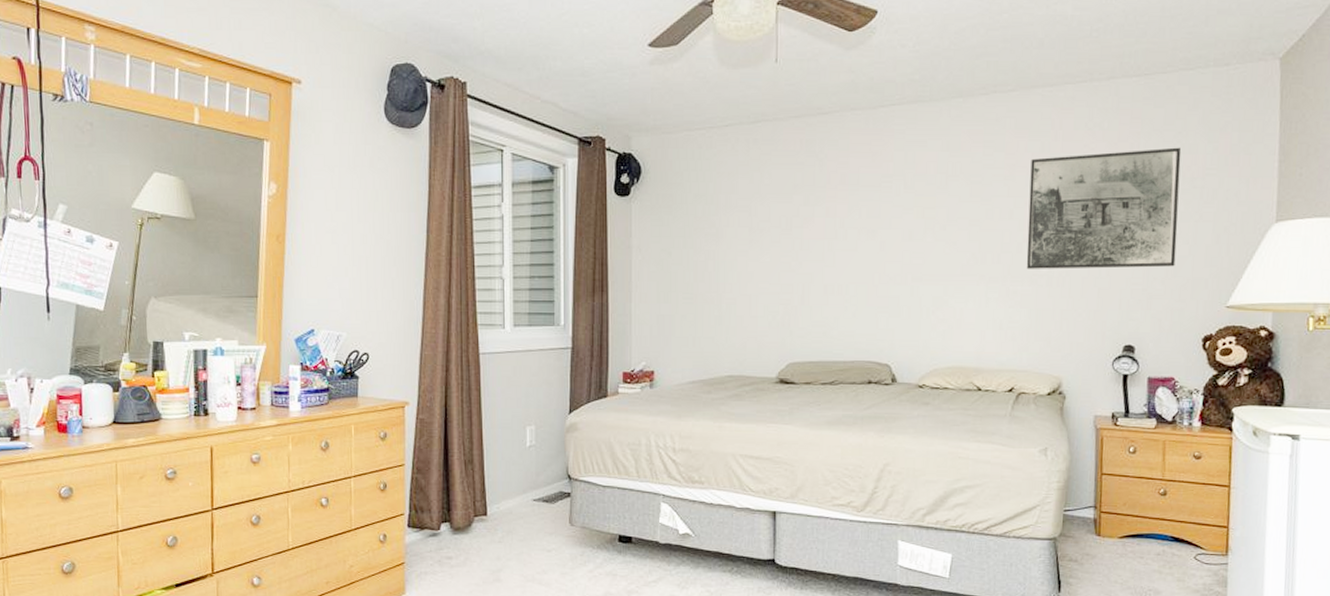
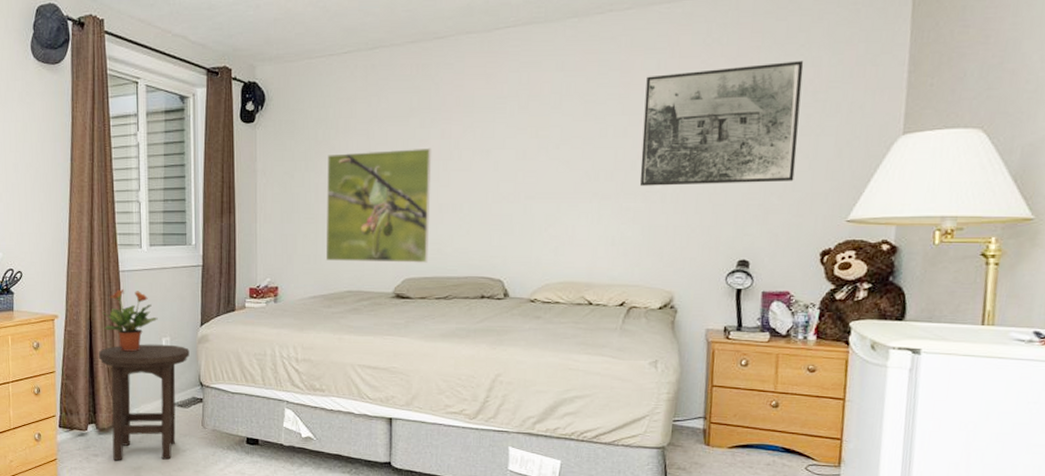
stool: none [454,433,557,563] -> present [98,344,190,460]
potted plant: none [459,373,522,442] -> present [102,289,158,352]
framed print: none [705,226,816,346] -> present [325,147,431,263]

